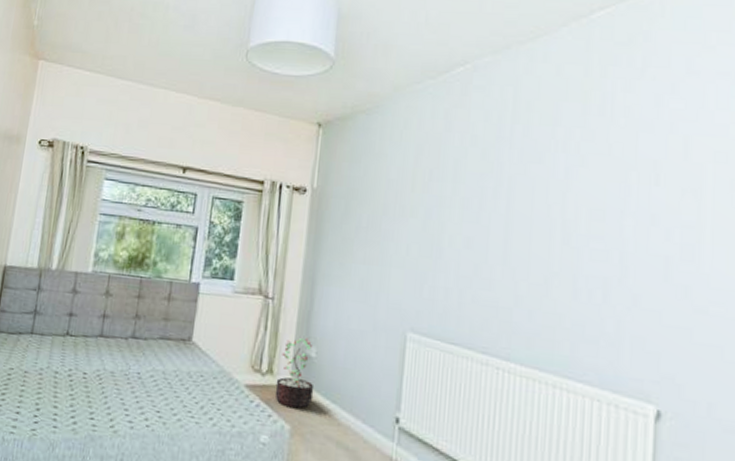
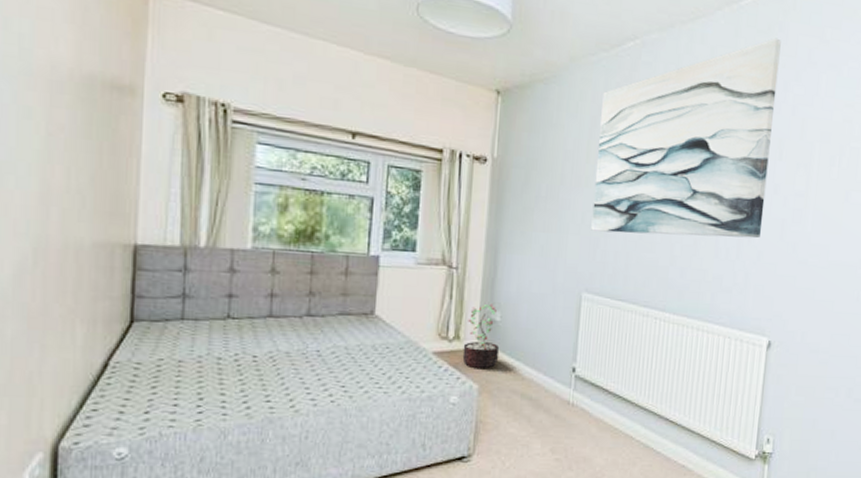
wall art: none [417,49,648,279] -> present [591,37,781,239]

